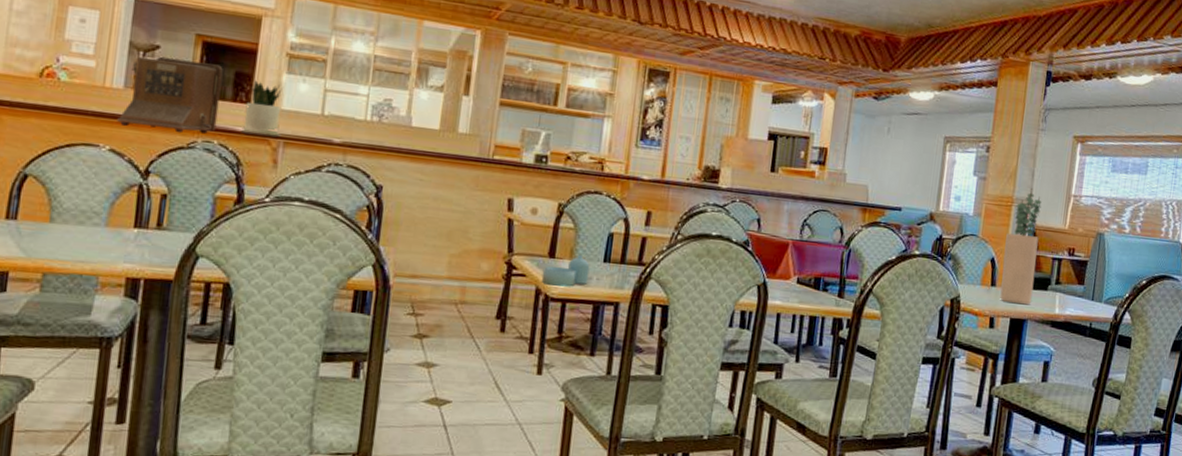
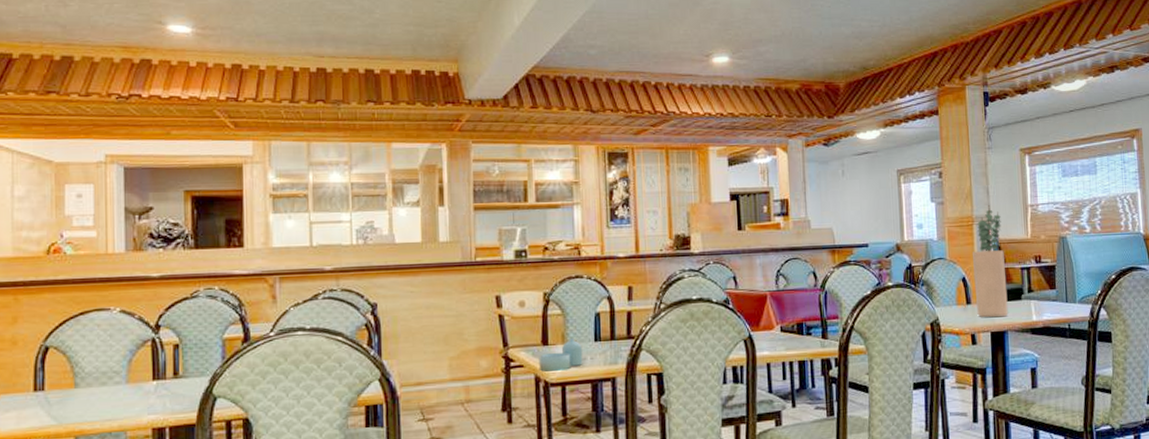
cash register: present [117,56,223,134] -> none [123,216,215,288]
planter: present [240,80,282,138] -> none [237,224,276,277]

